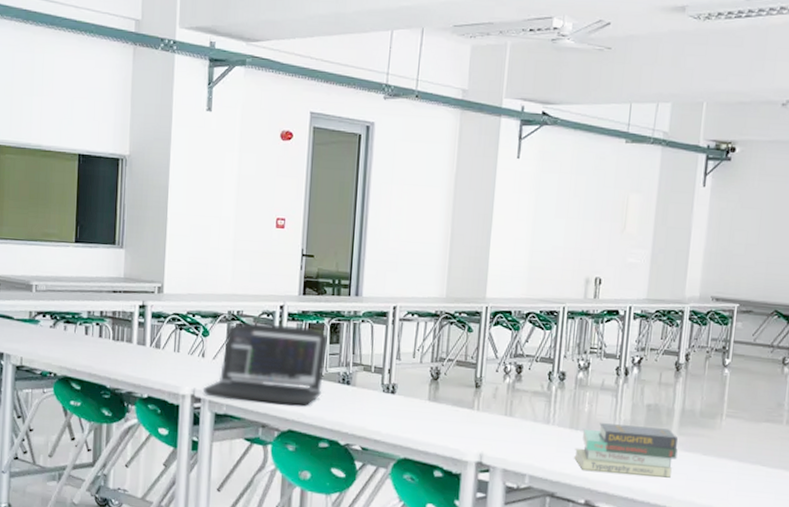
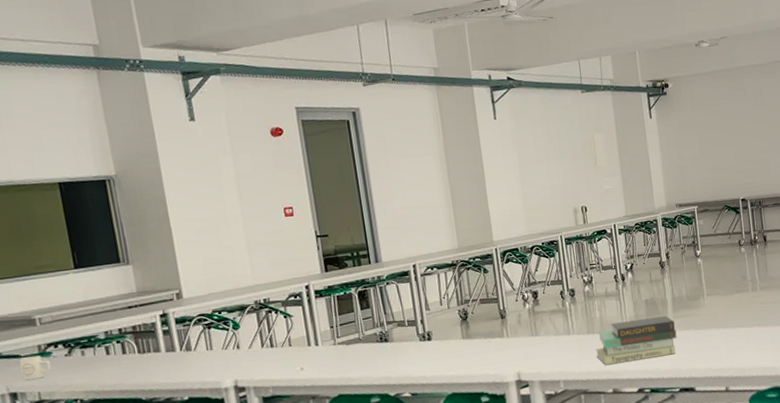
mug: none [11,320,36,344] -> present [19,355,51,381]
laptop: present [202,321,328,407] -> none [244,299,363,383]

